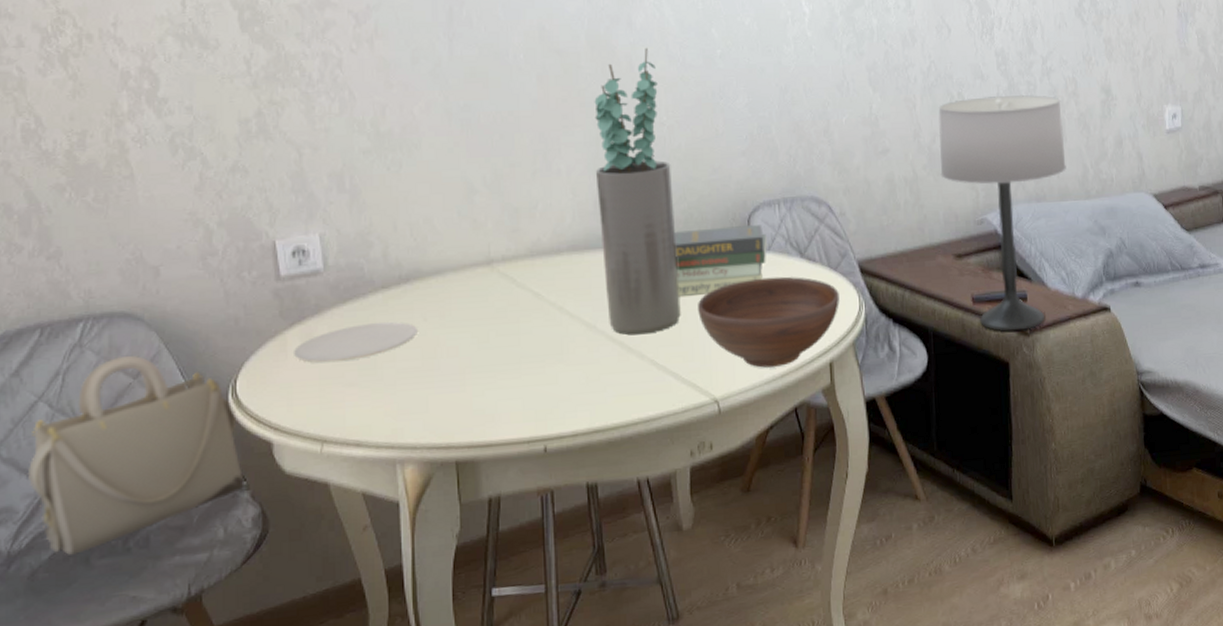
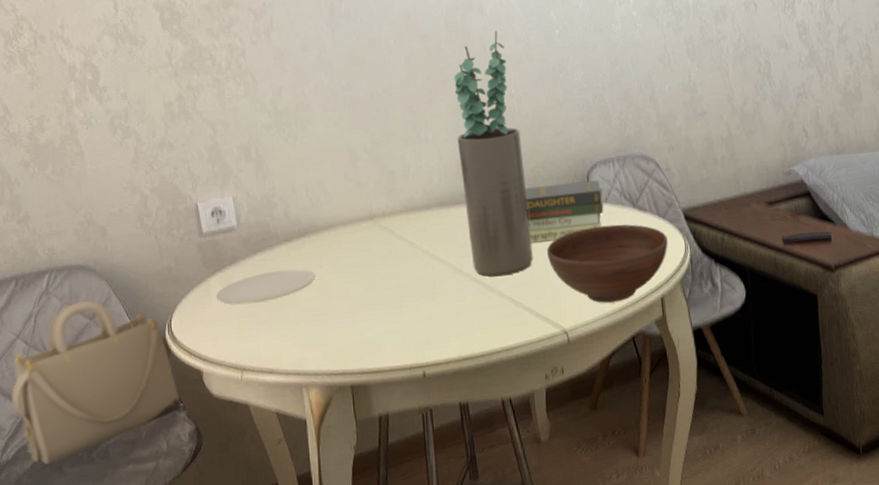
table lamp: present [938,94,1066,331] -> none [748,60,863,268]

